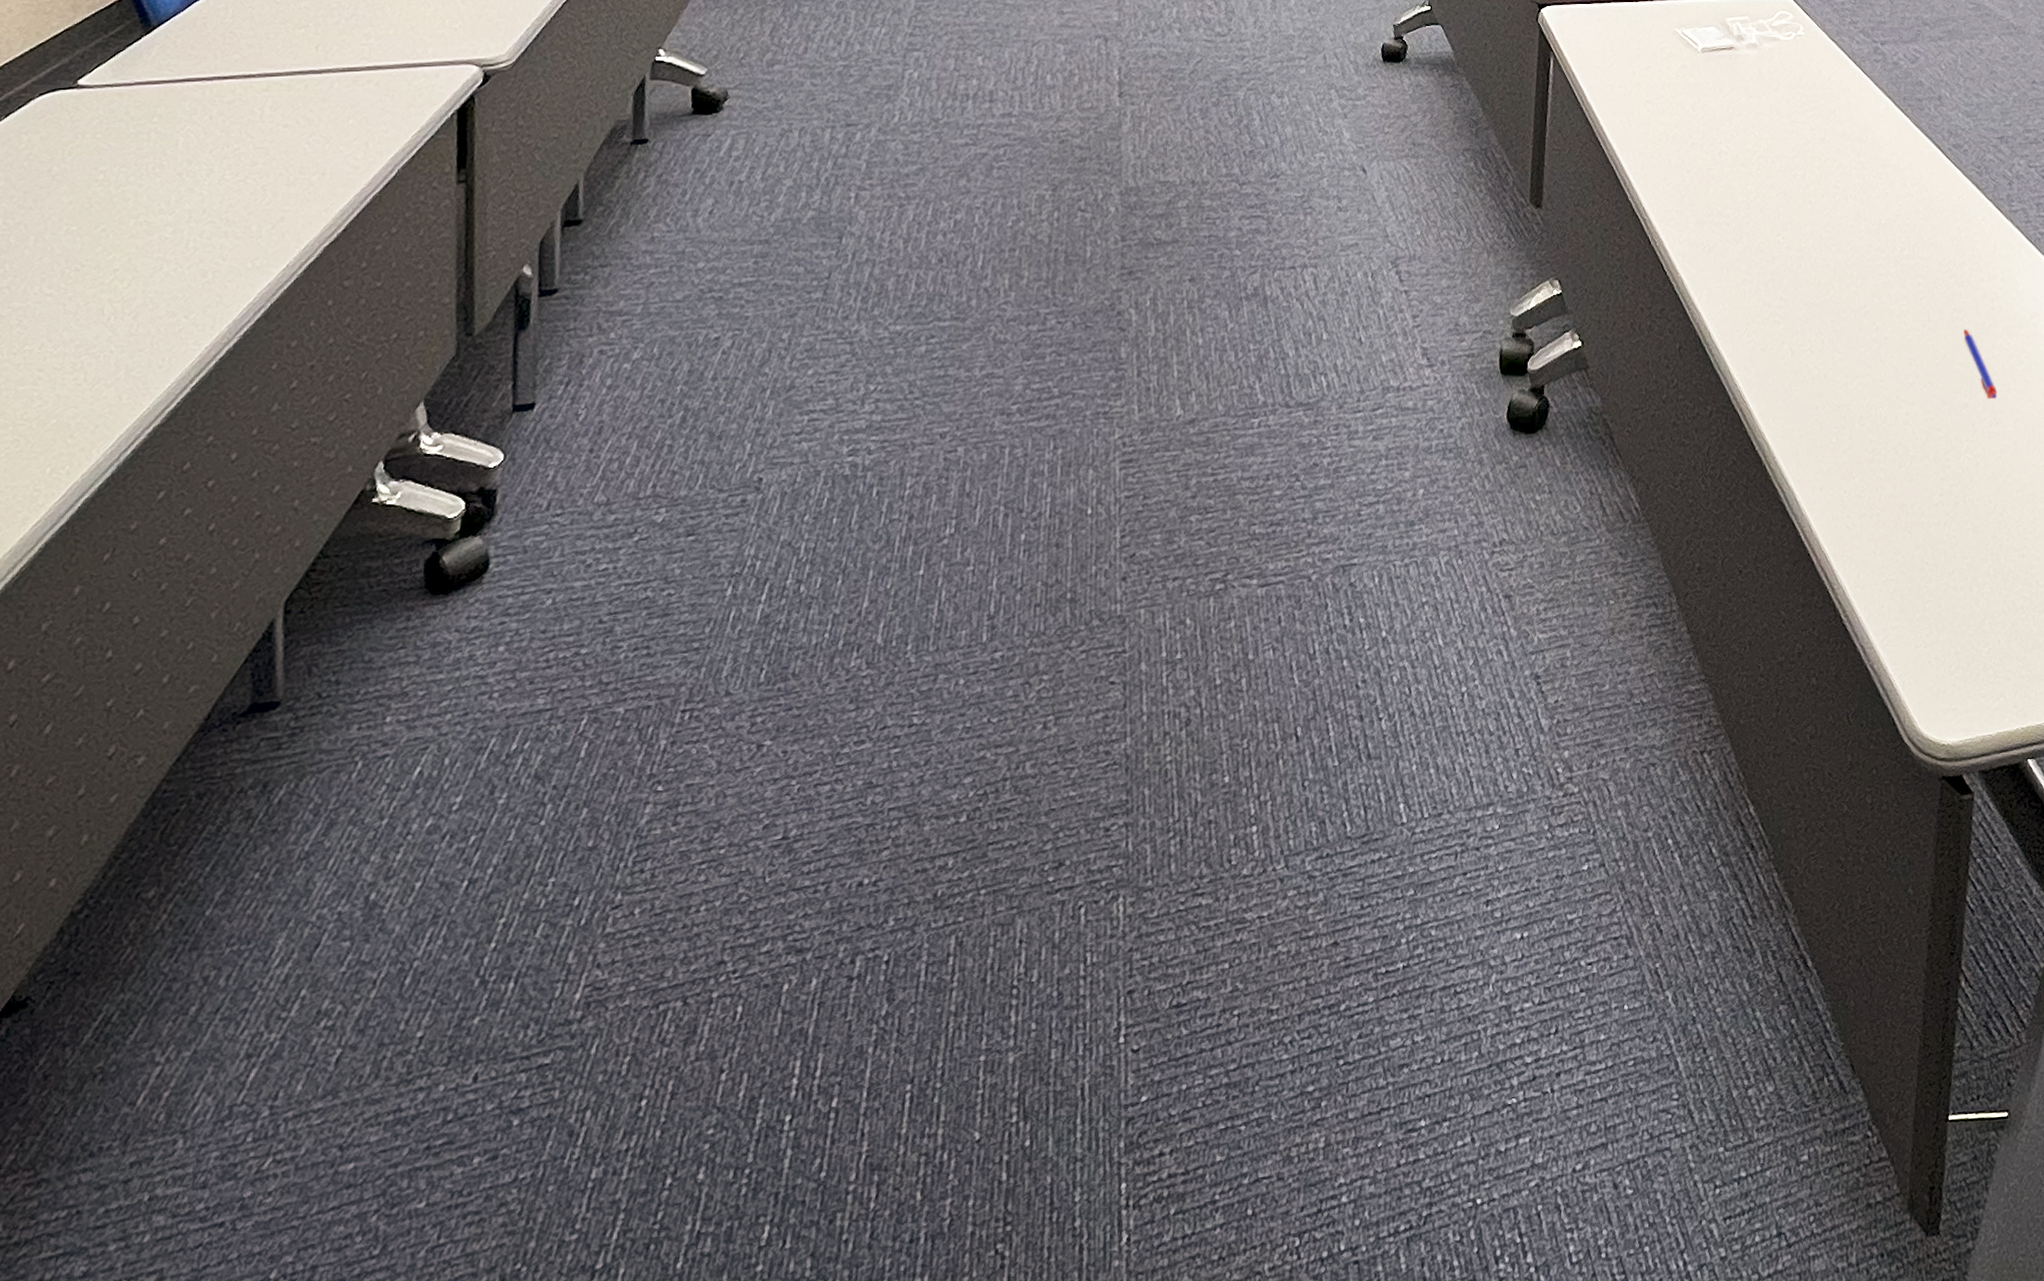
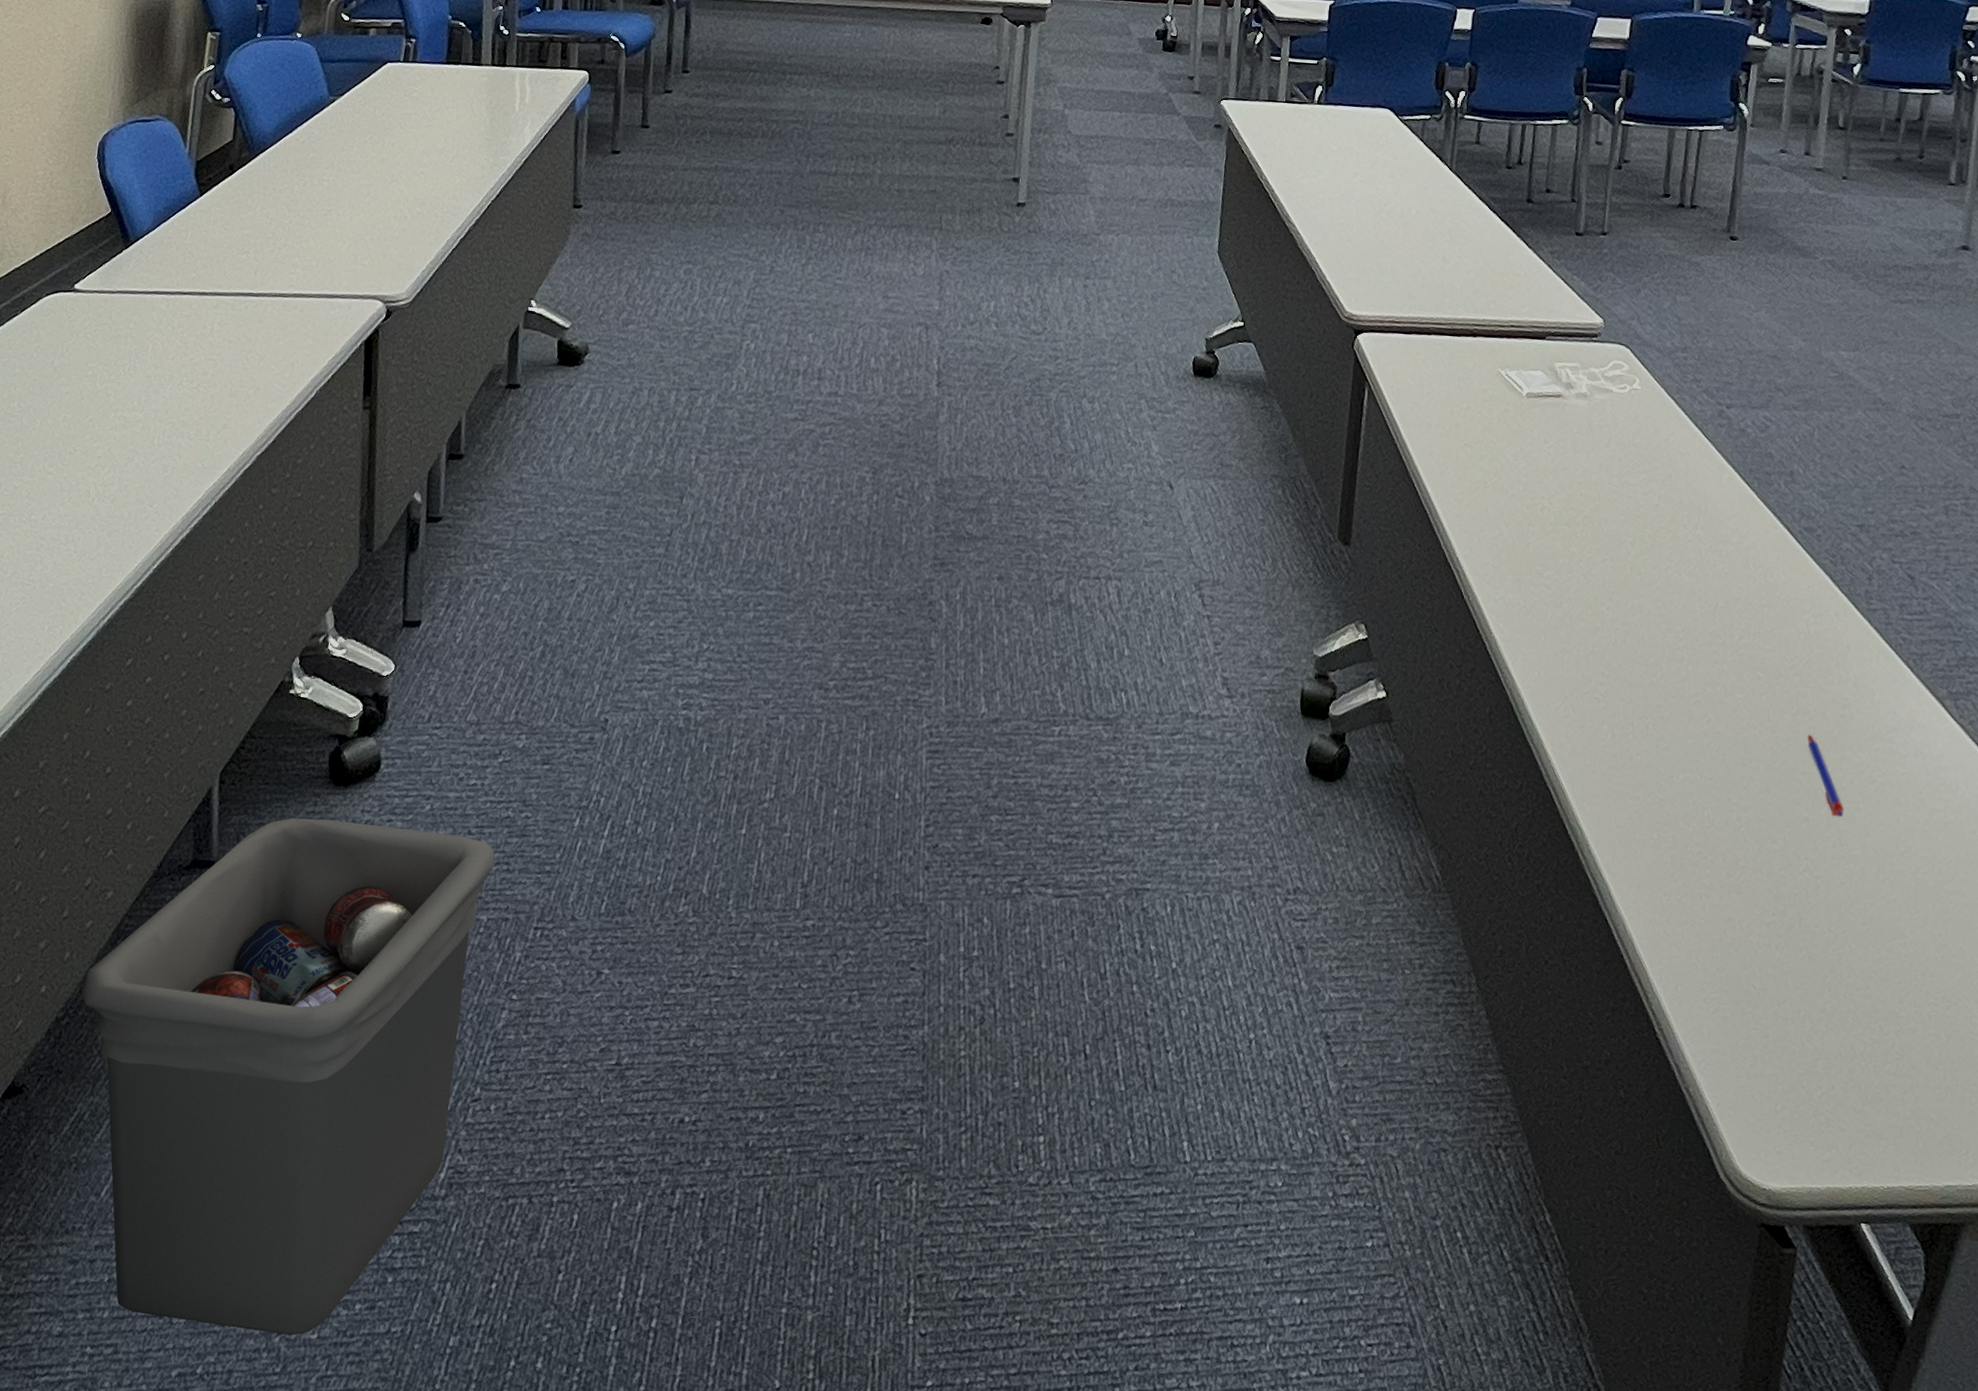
recycling bin: none [104,626,632,1228] -> present [81,817,495,1336]

